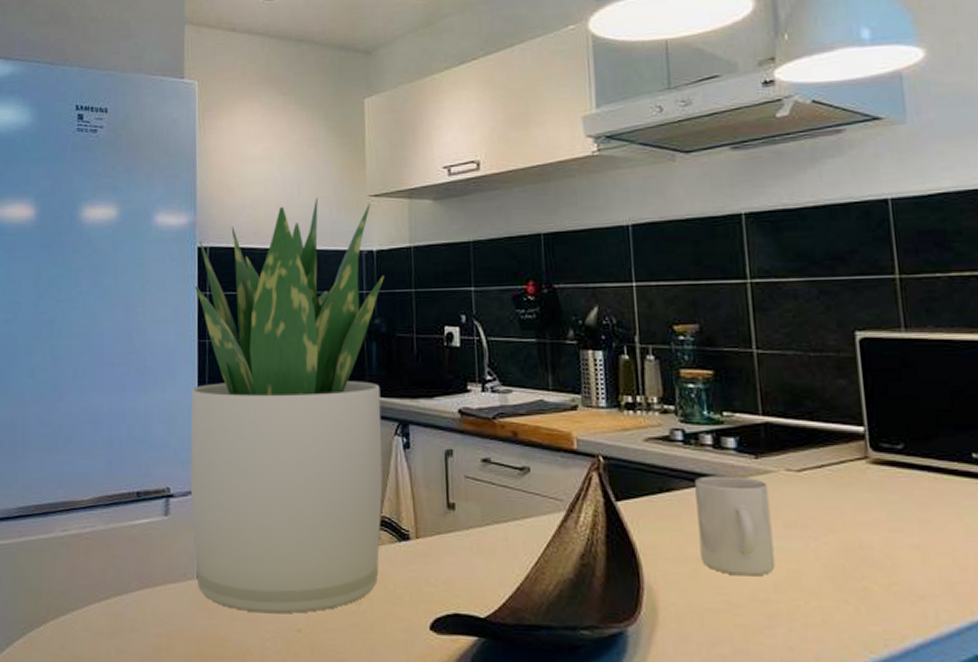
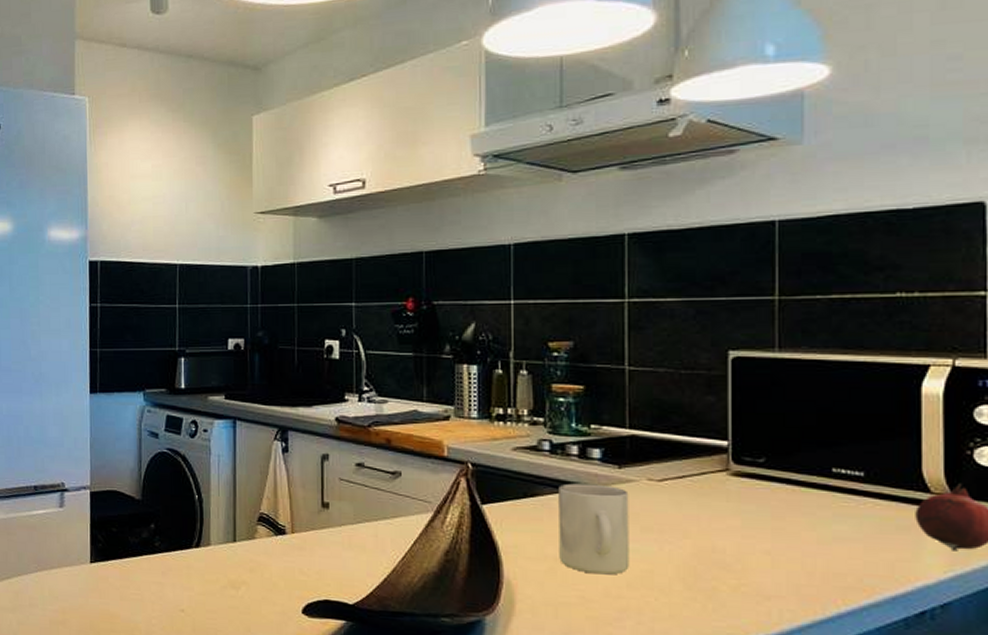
planter: present [190,197,384,614] -> none [83,213,268,596]

